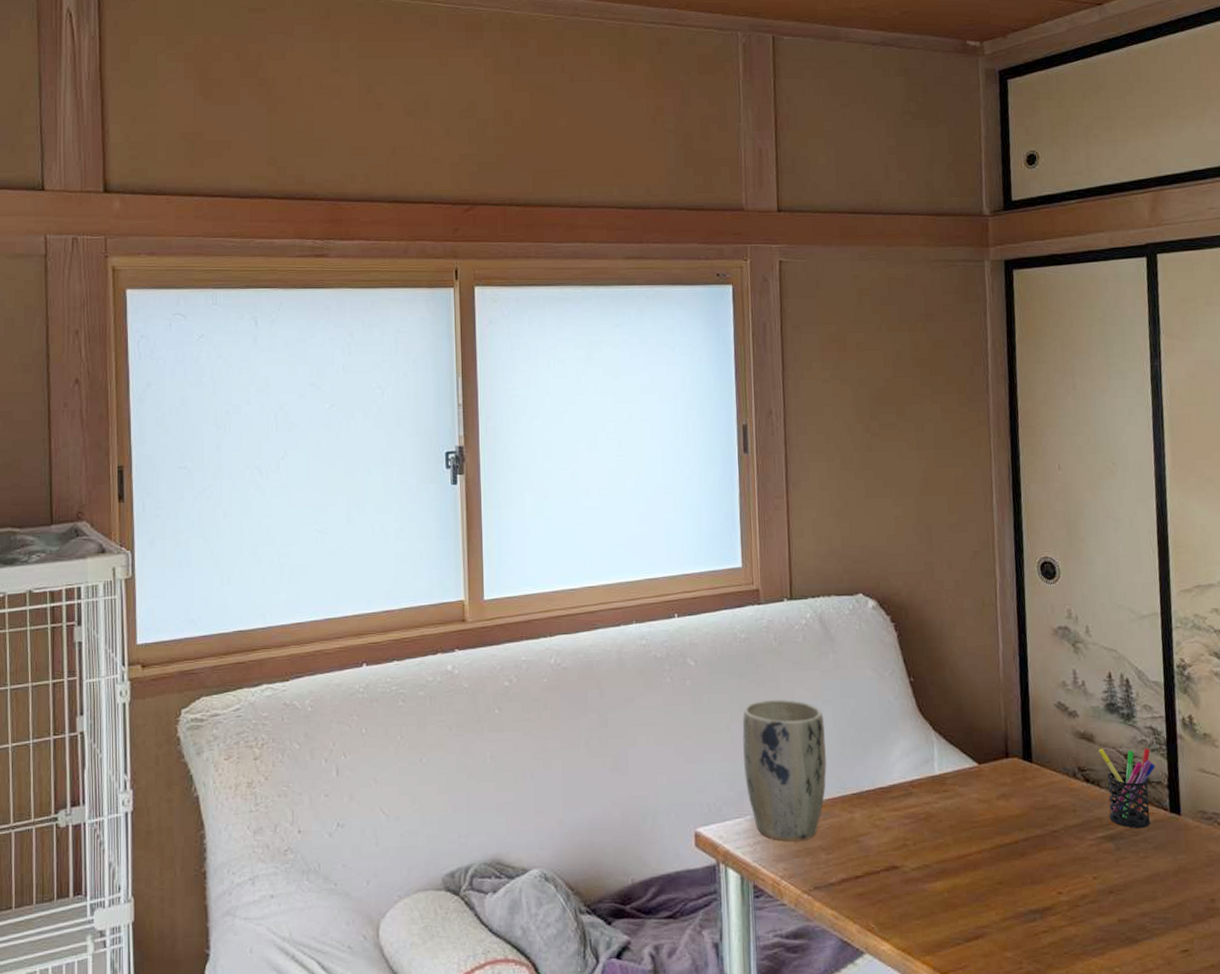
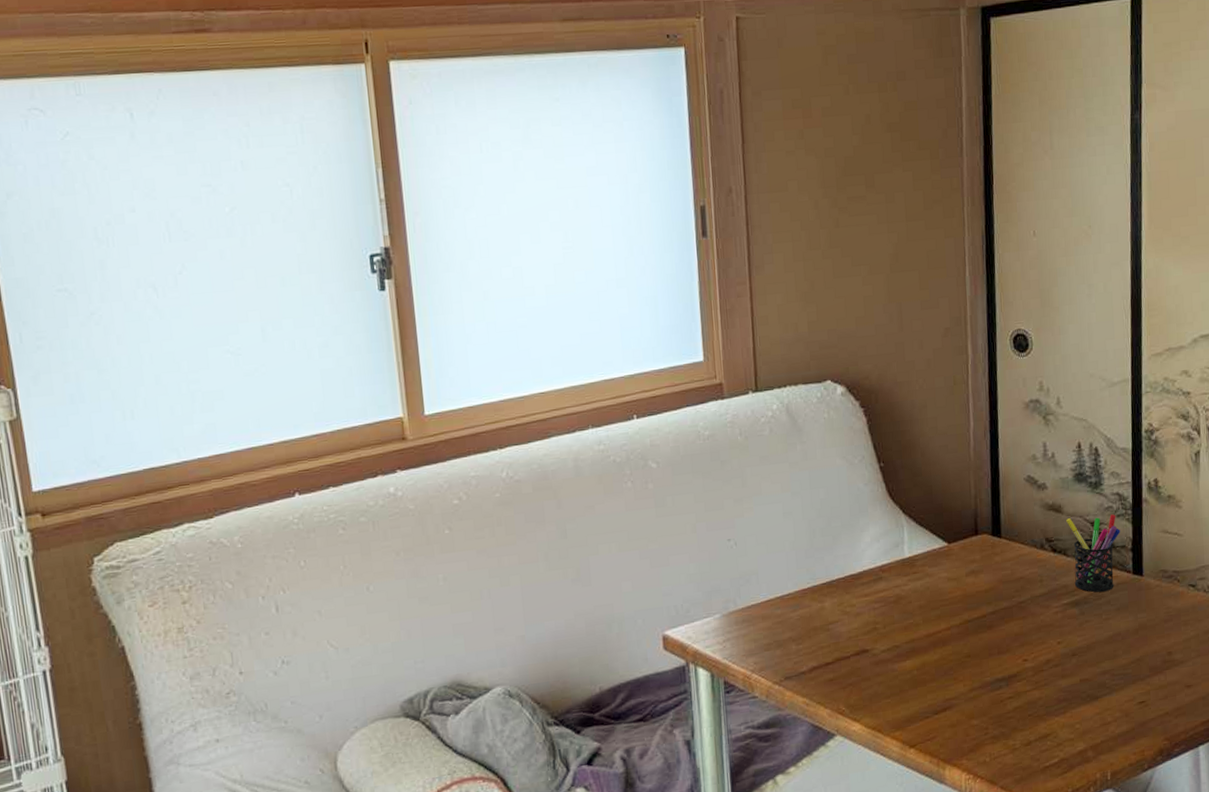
plant pot: present [742,699,827,841] -> none [708,495,796,636]

